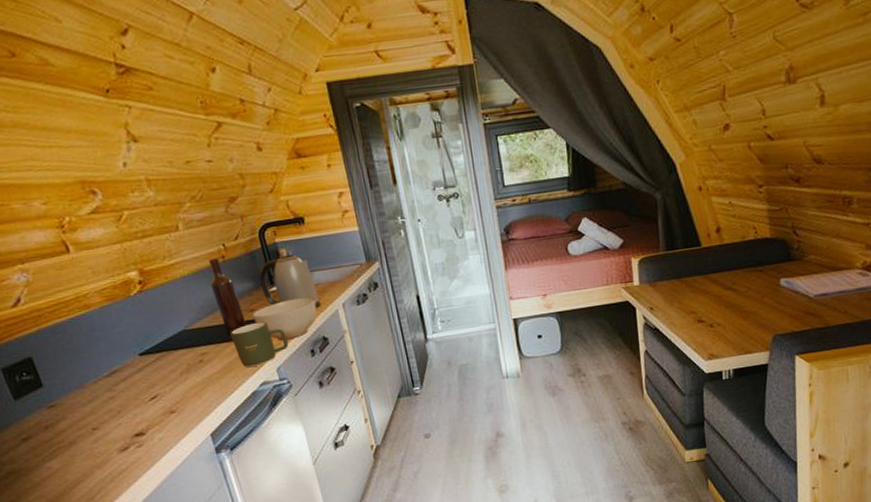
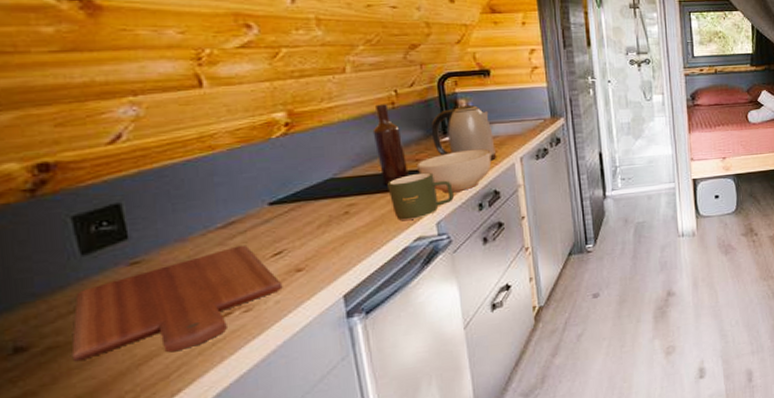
cutting board: none [18,390,163,484] -> present [71,245,283,362]

